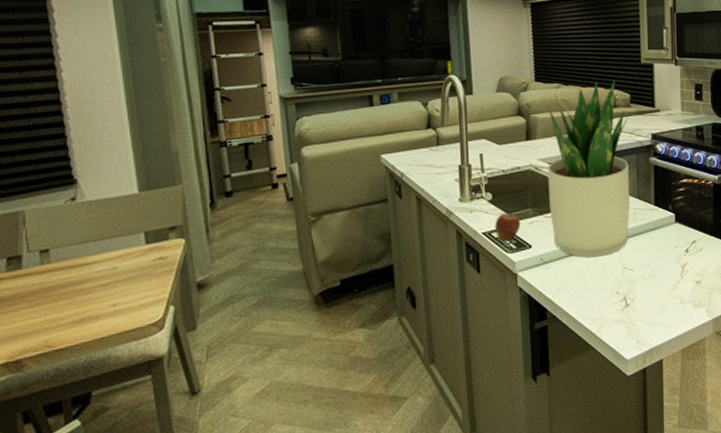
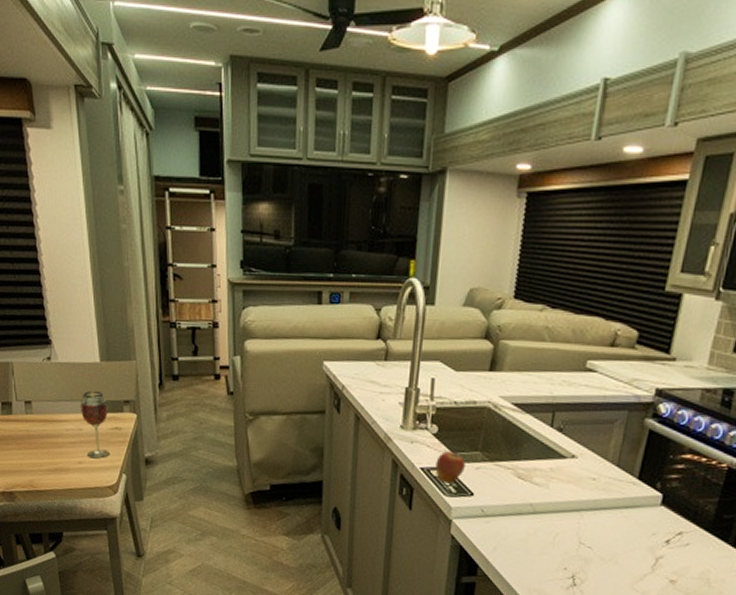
wineglass: none [114,222,154,297] -> present [80,390,110,459]
planter: present [547,80,630,258] -> none [500,308,630,525]

